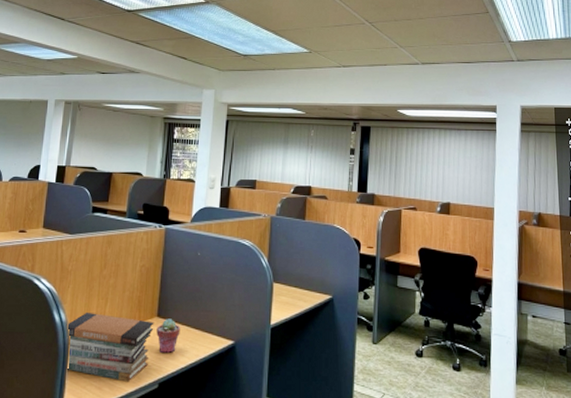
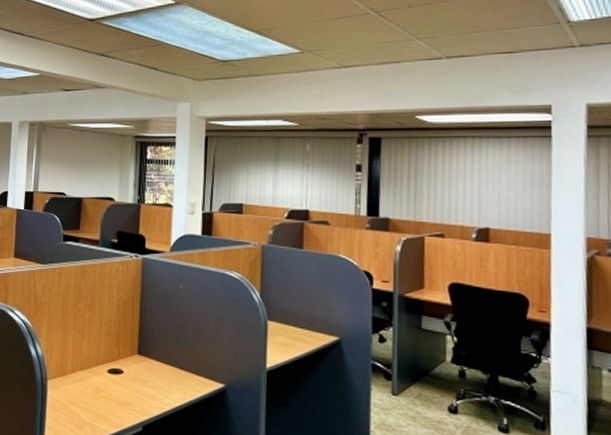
book stack: present [65,313,154,382] -> none [43,347,135,423]
potted succulent: present [156,318,180,354] -> none [138,356,164,395]

